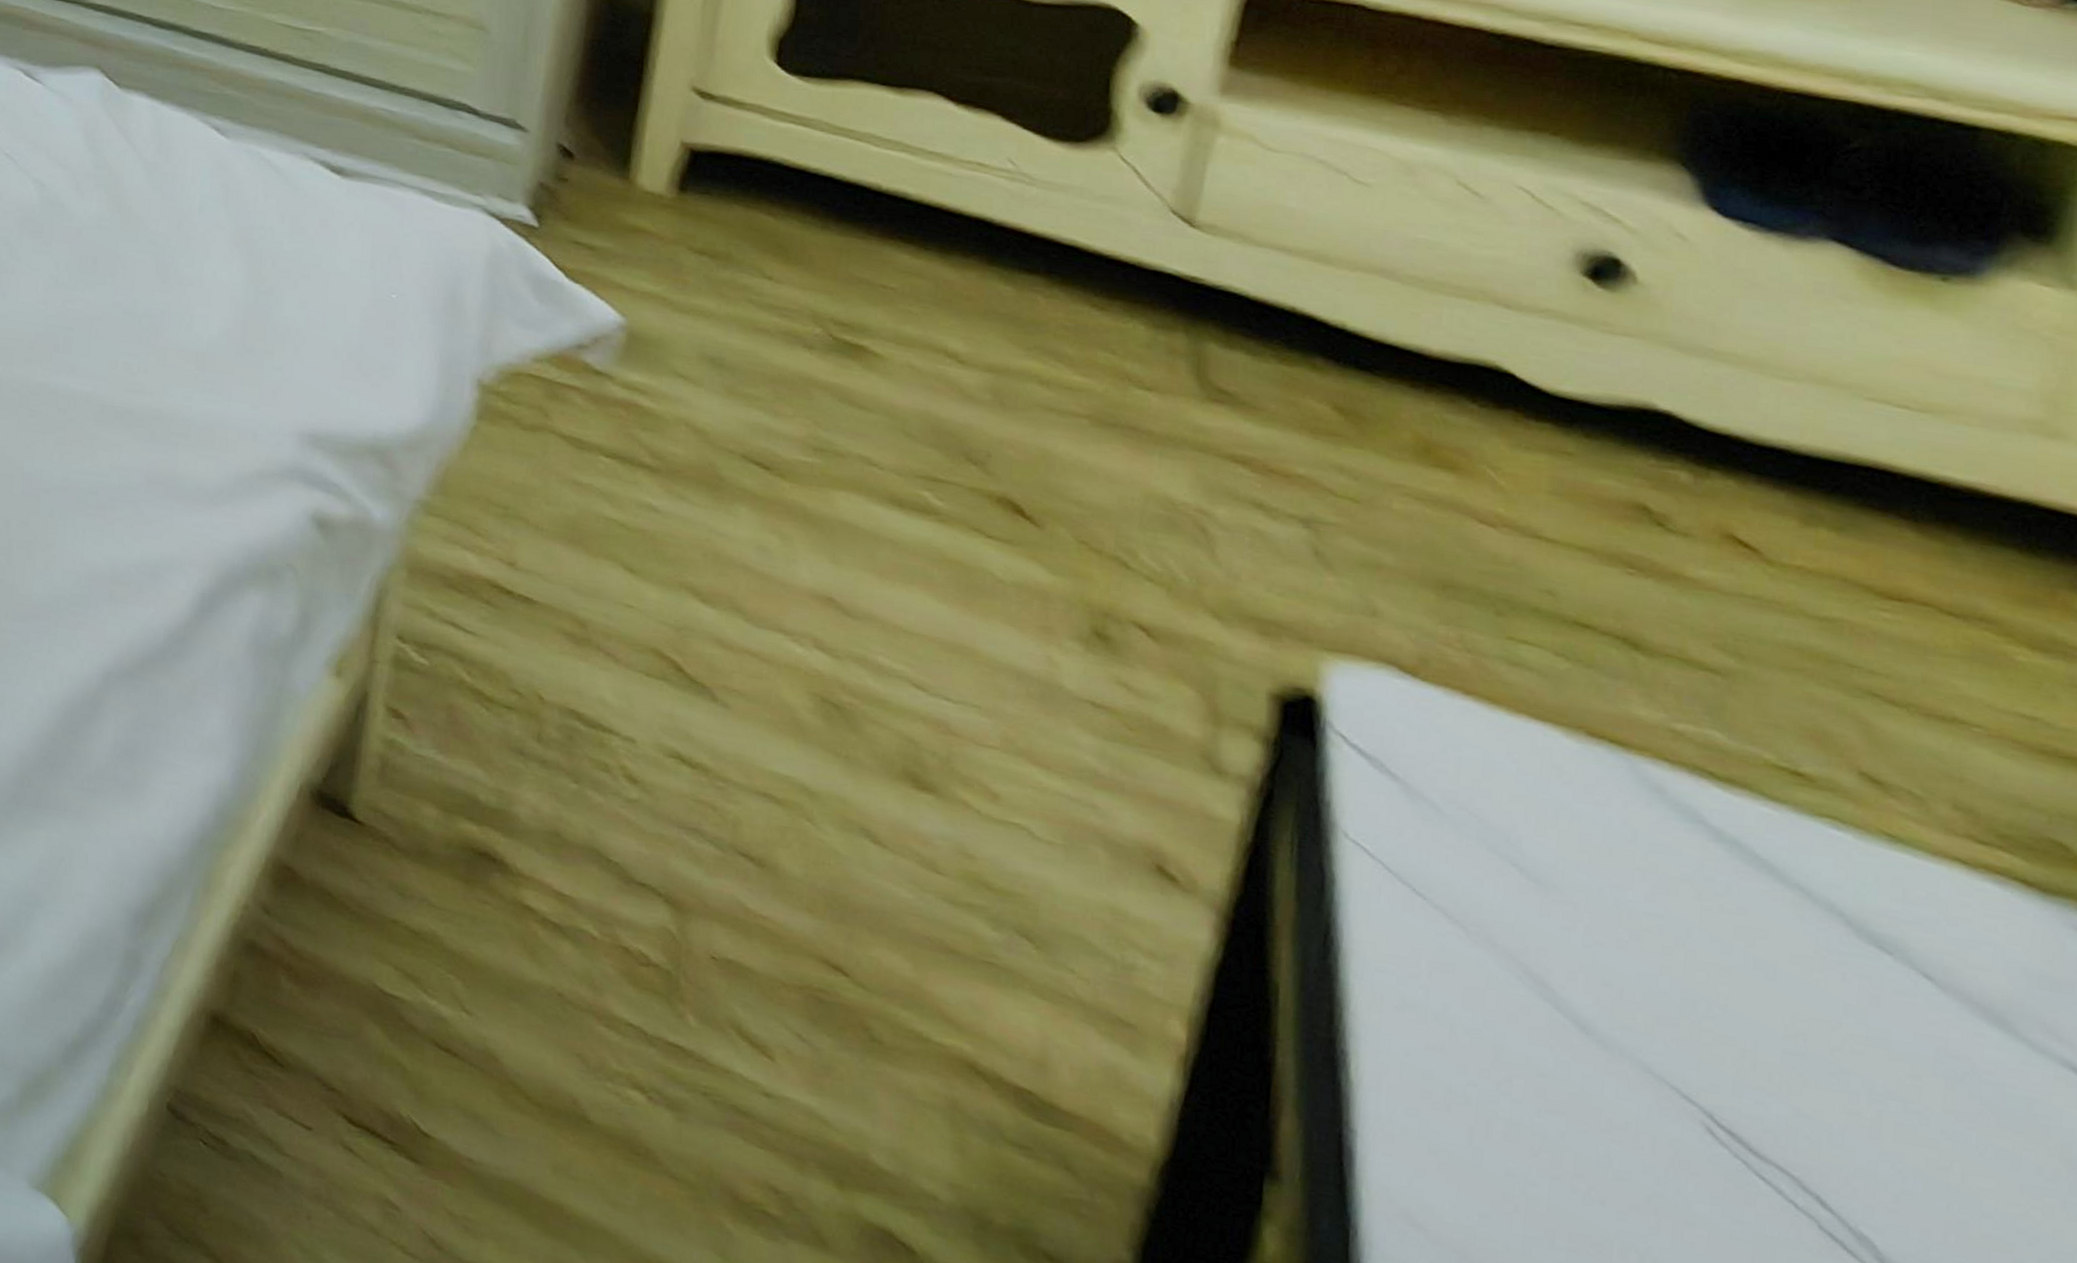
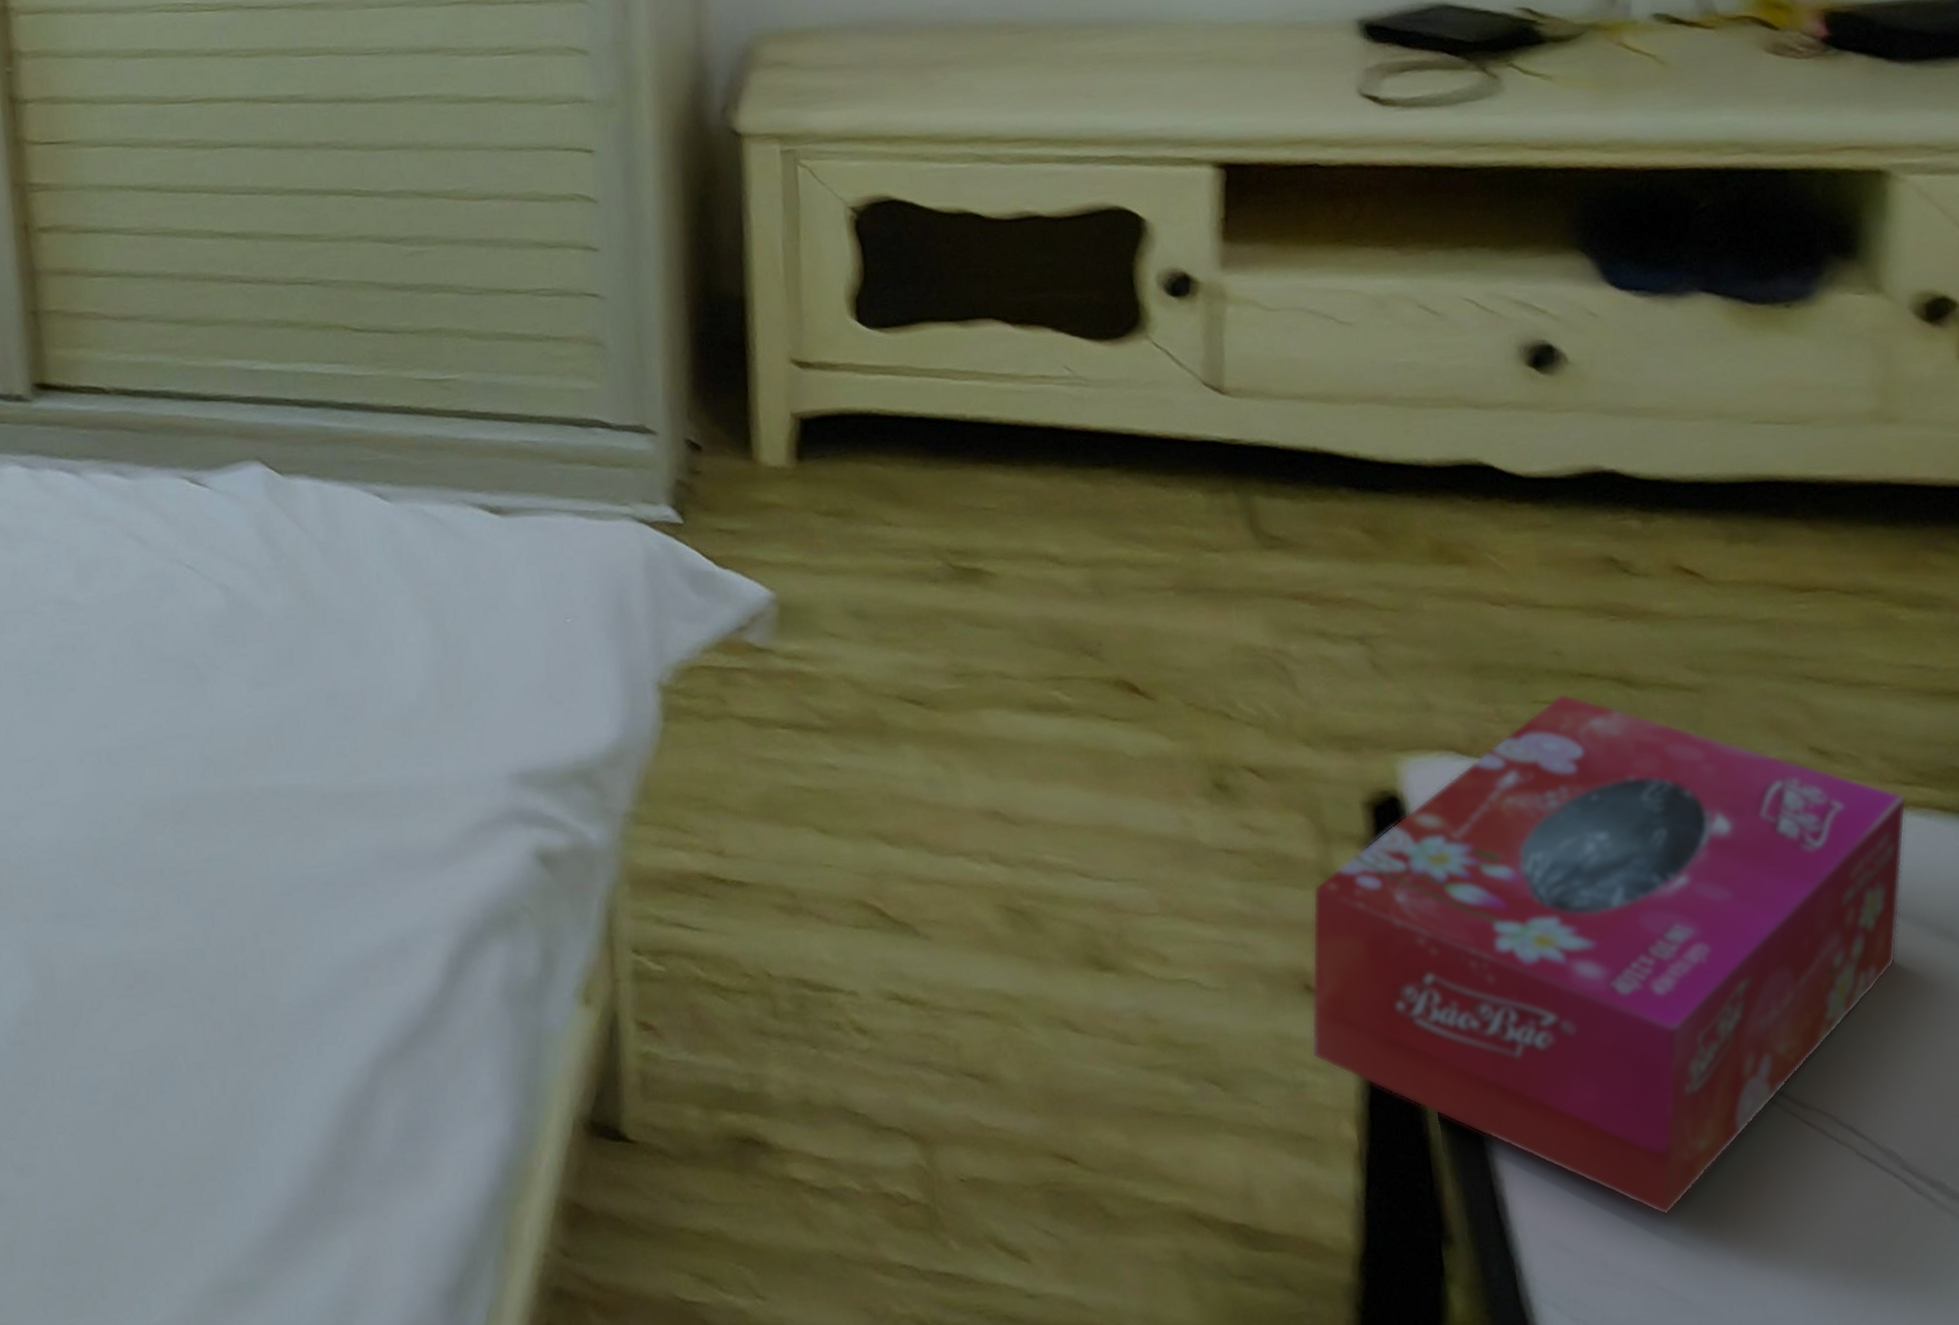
tissue box: none [1149,637,1978,1226] -> present [1311,693,1907,1216]

